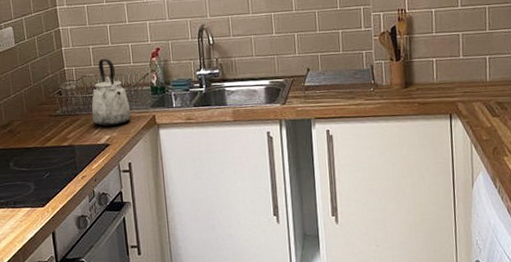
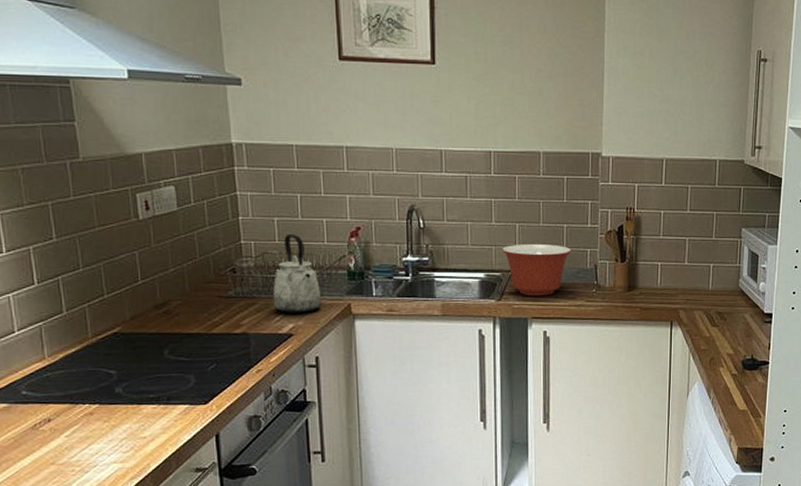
mixing bowl: none [284,49,348,99] -> present [502,243,571,296]

